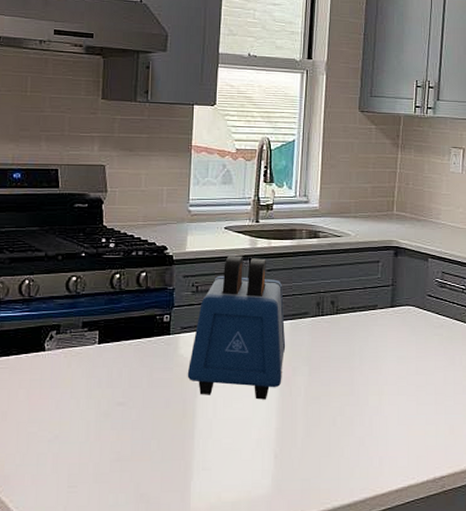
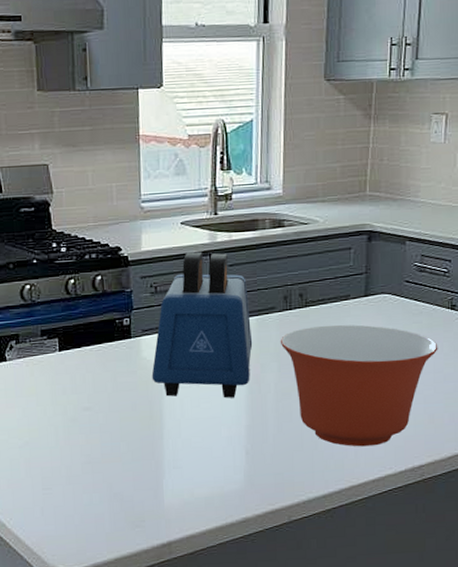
mixing bowl: none [311,332,458,455] -> present [280,324,438,447]

